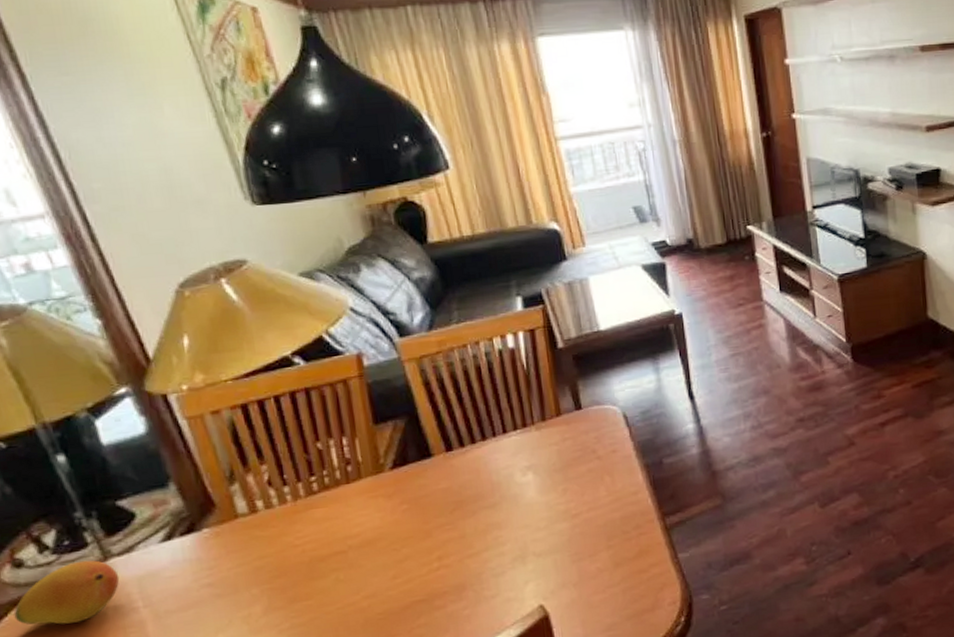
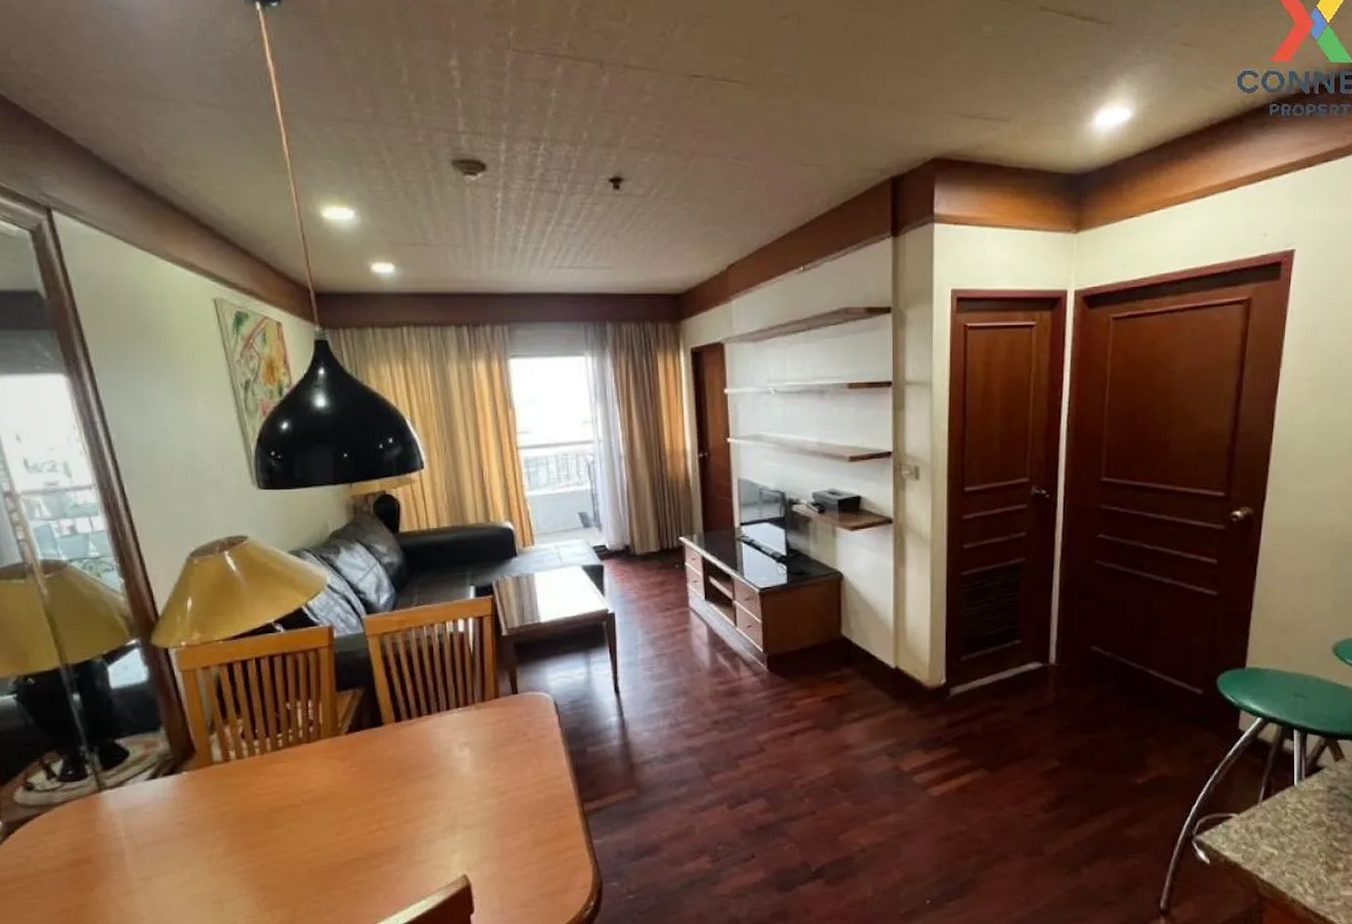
fruit: present [14,560,120,625] -> none [20,790,109,846]

